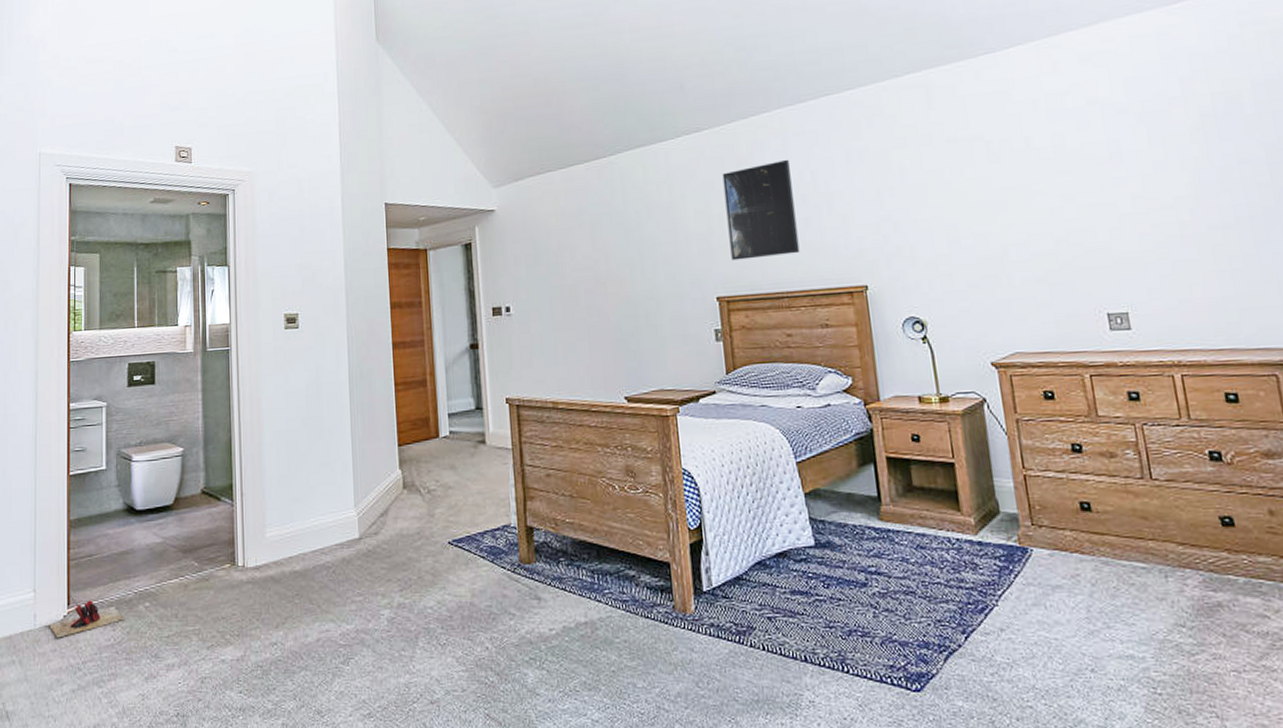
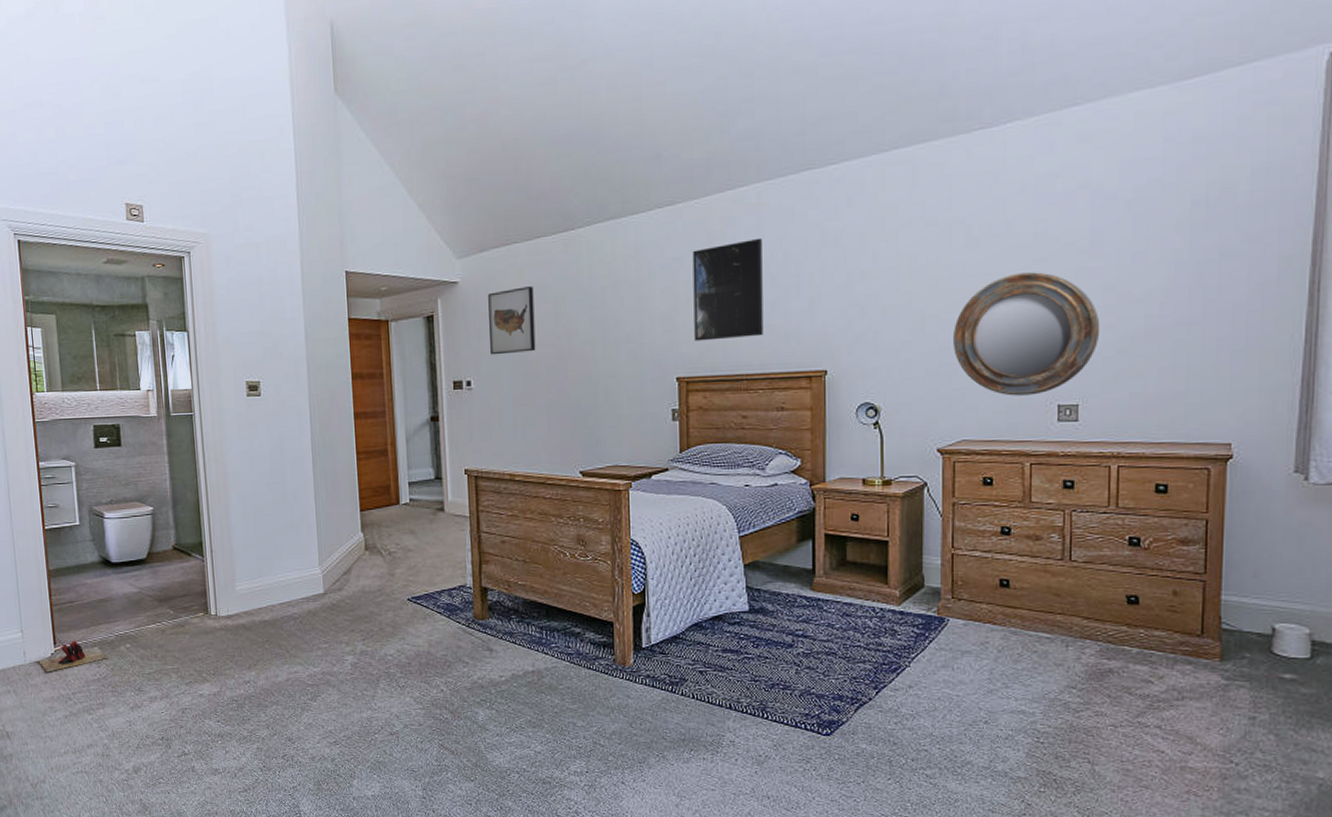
wall art: none [525,212,574,281] -> present [488,286,536,355]
home mirror: none [989,183,1136,306] -> present [953,272,1100,396]

